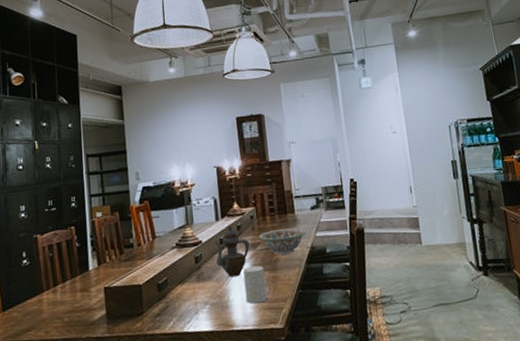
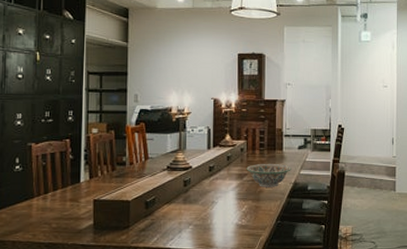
teapot: present [214,224,250,278] -> none [203,153,237,203]
cup: present [243,265,267,304] -> none [227,195,248,229]

